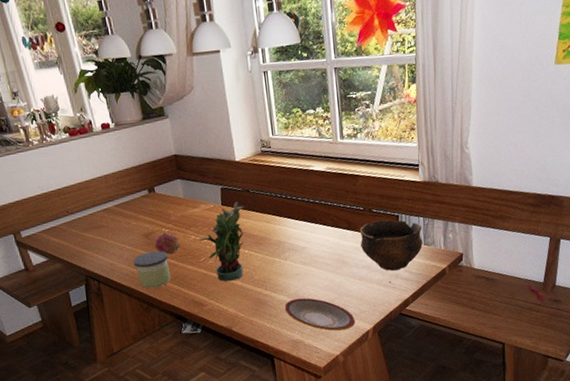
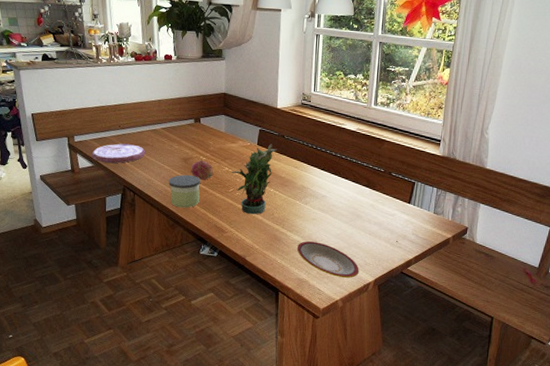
plate: none [43,229,102,255] -> present [91,143,145,164]
bowl: present [359,219,423,271] -> none [376,184,435,232]

